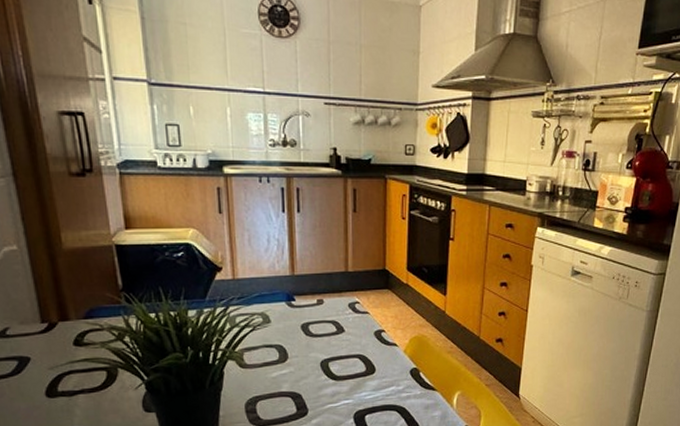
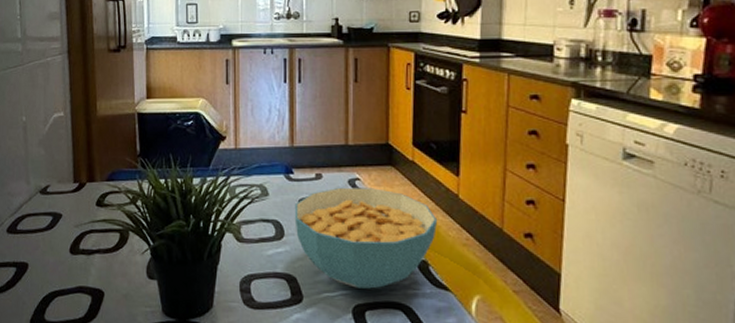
cereal bowl: none [297,310,428,398] -> present [294,187,438,290]

